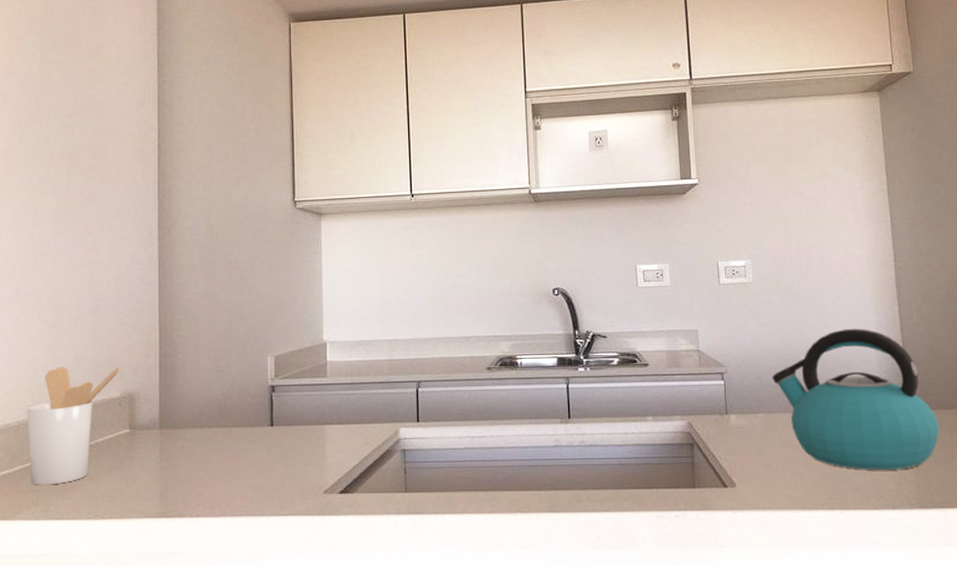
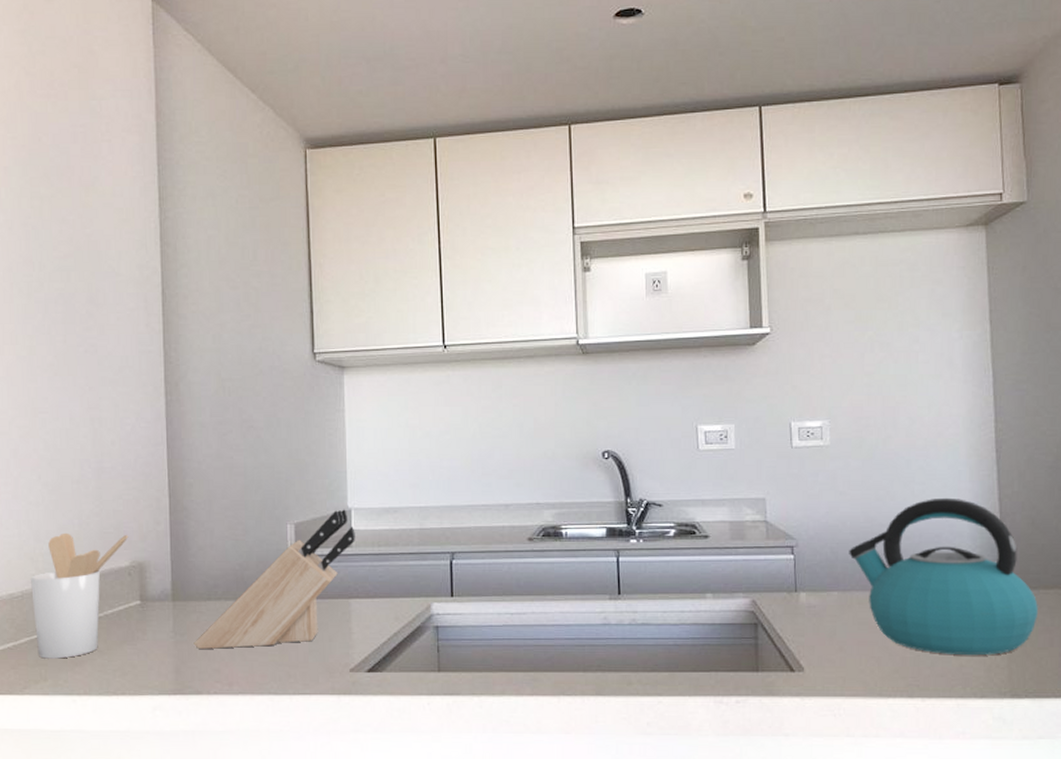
knife block: none [178,342,330,475] -> present [193,509,355,650]

